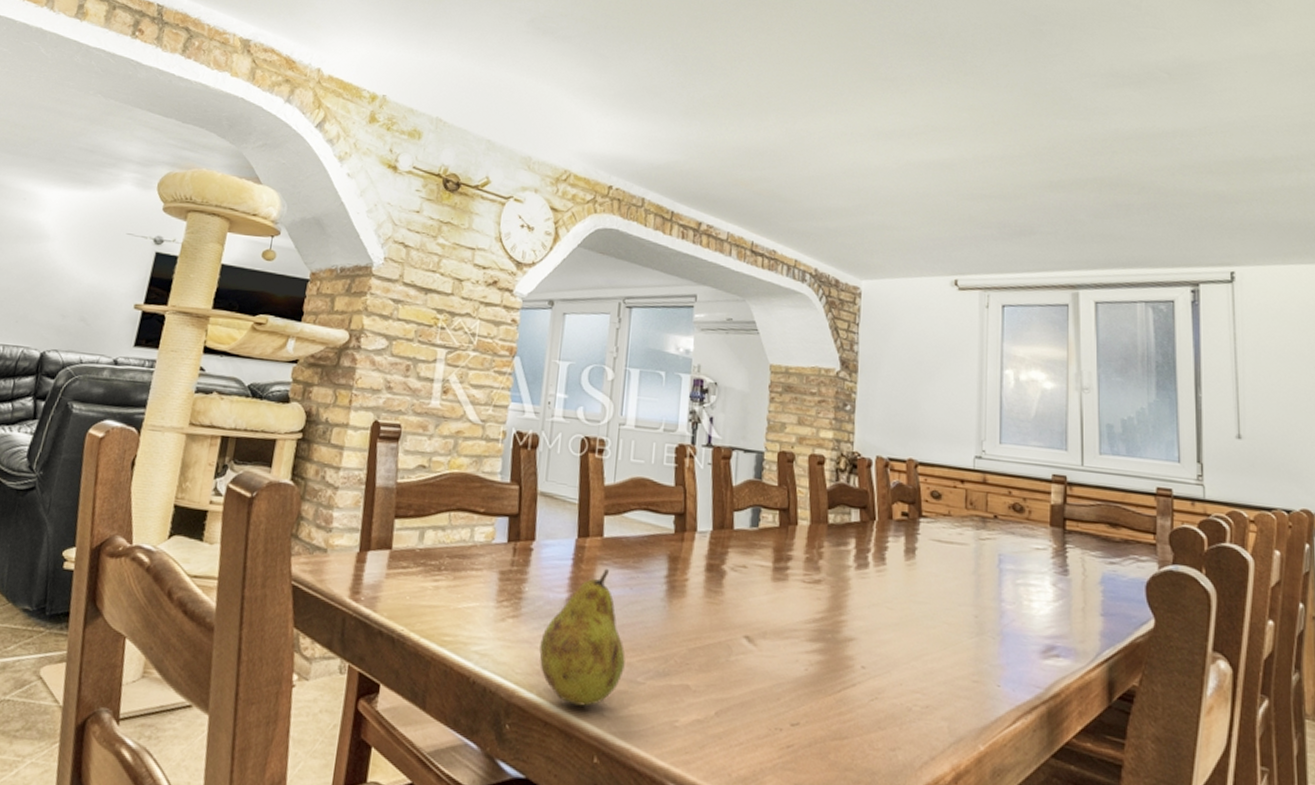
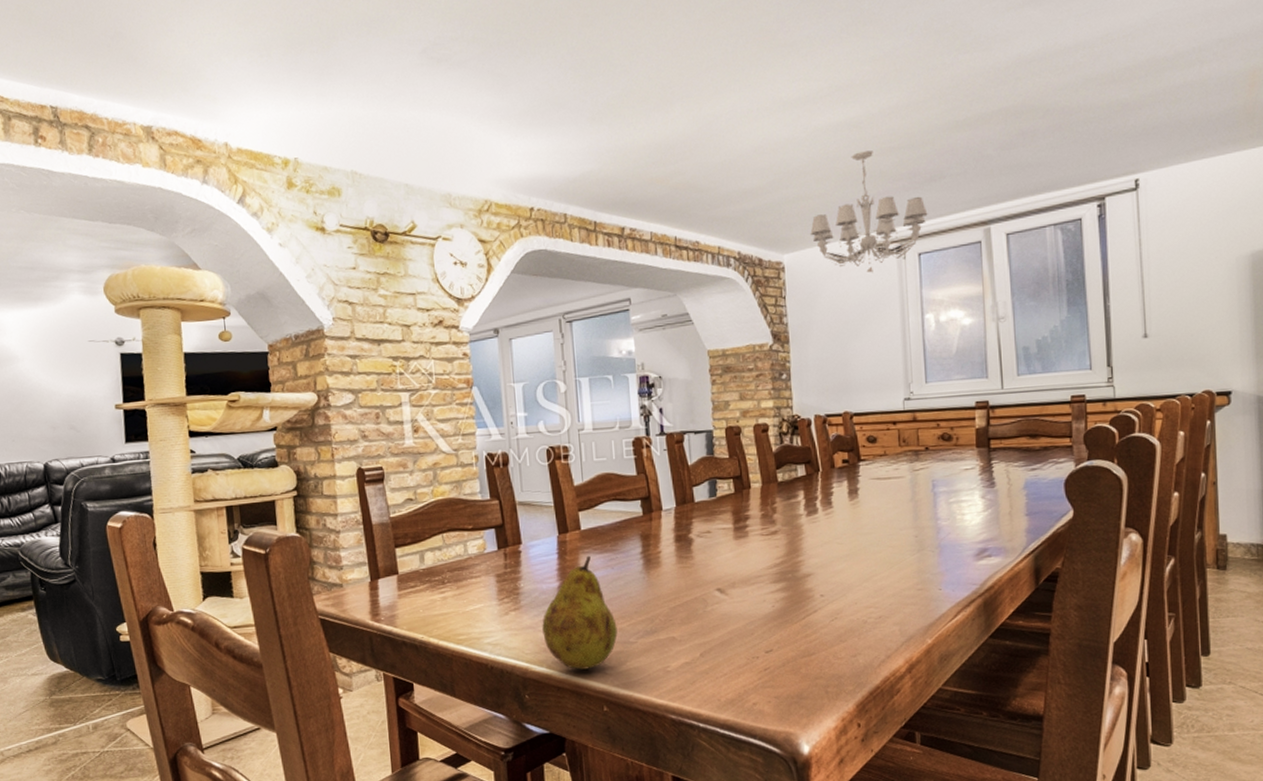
chandelier: none [892,193,1015,316] -> present [810,150,928,273]

